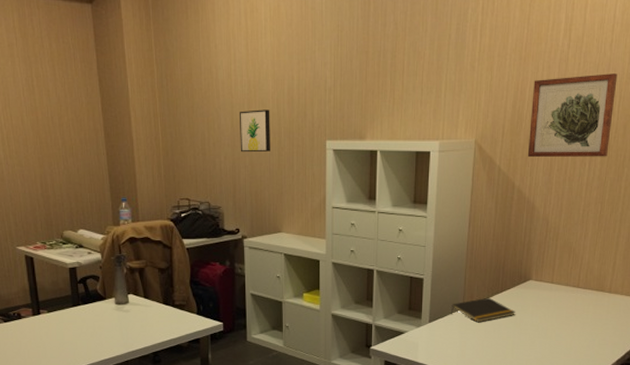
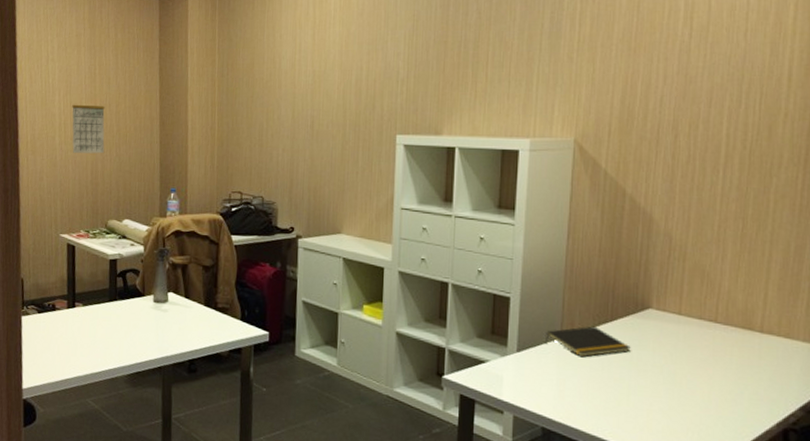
calendar: none [13,117,52,167] -> present [72,104,105,154]
wall art: present [239,109,270,153] -> none [300,100,335,146]
wall art: present [527,73,618,158] -> none [641,66,756,163]

